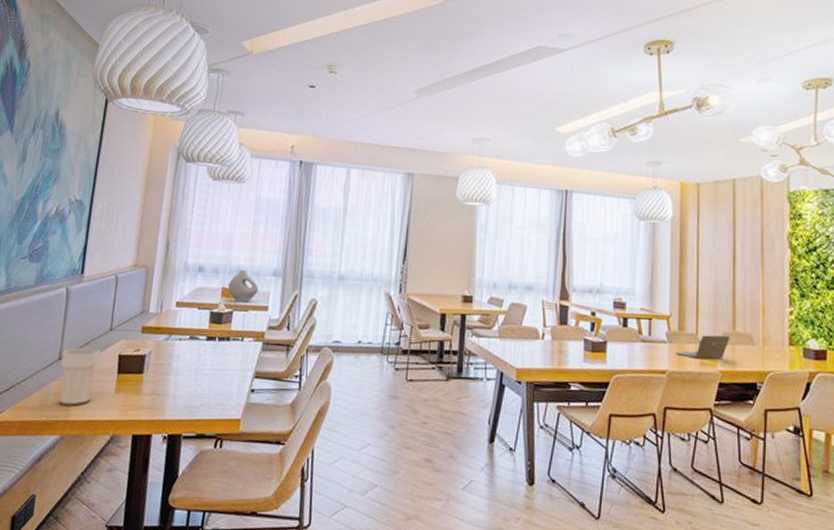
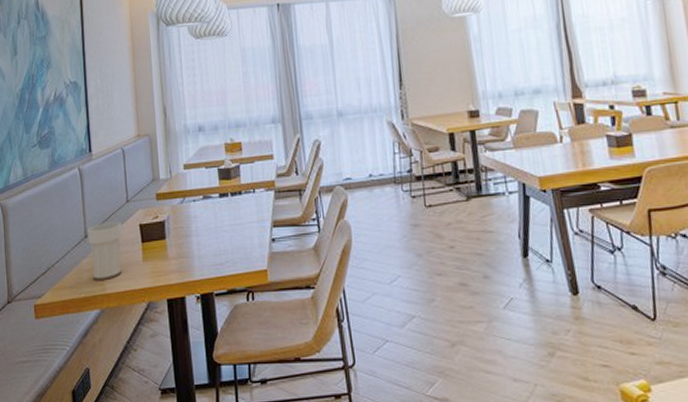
vase: present [228,270,259,302] -> none [230,123,261,155]

